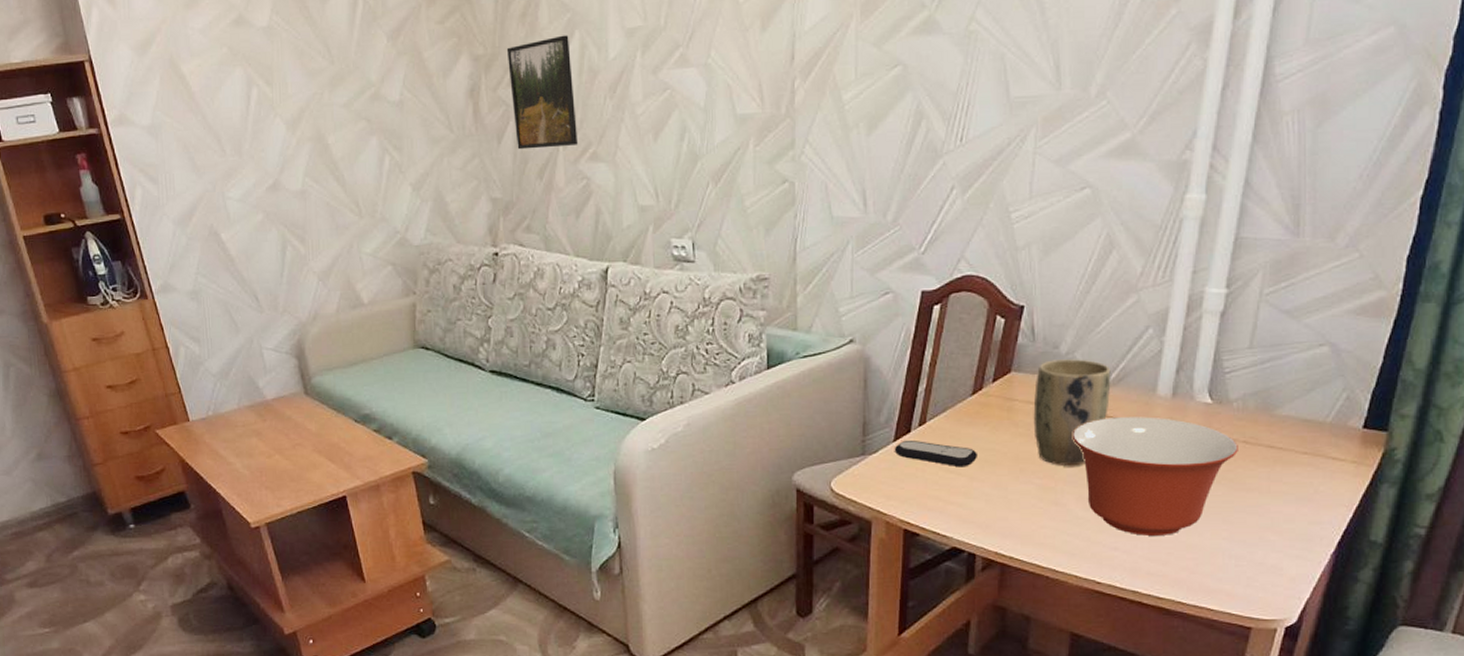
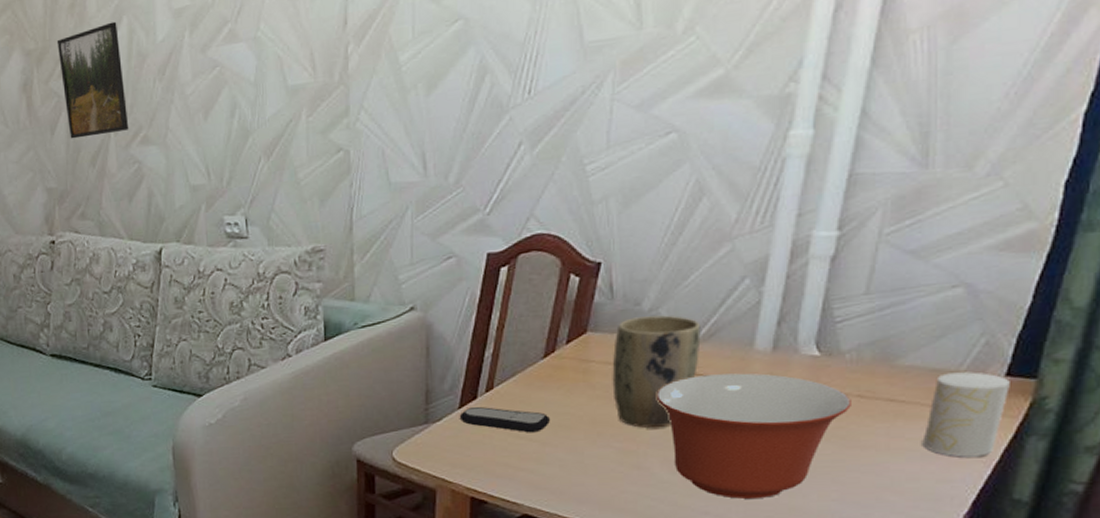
cup: none [1297,423,1366,501] -> present [922,372,1010,457]

